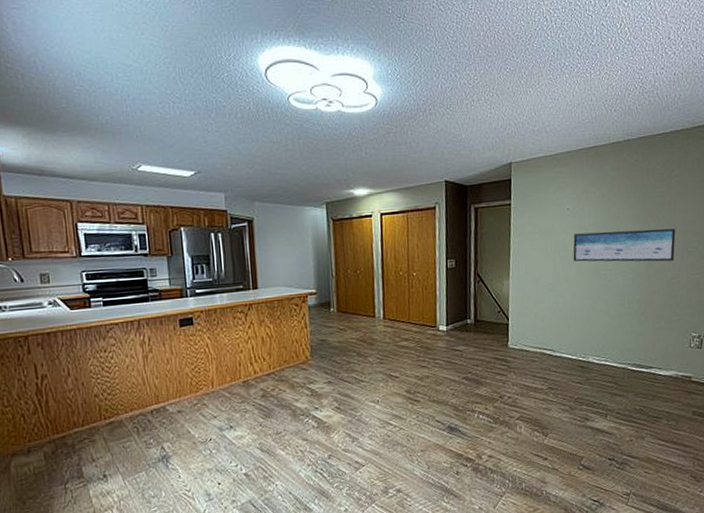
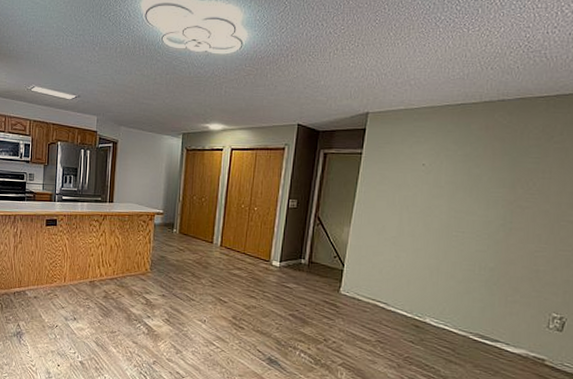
wall art: present [573,228,676,262] -> none [422,190,547,233]

